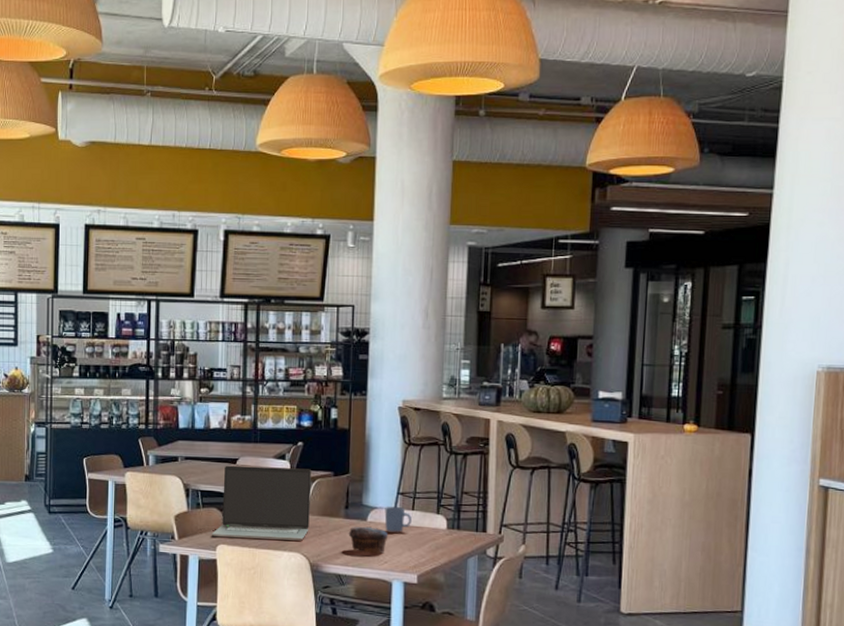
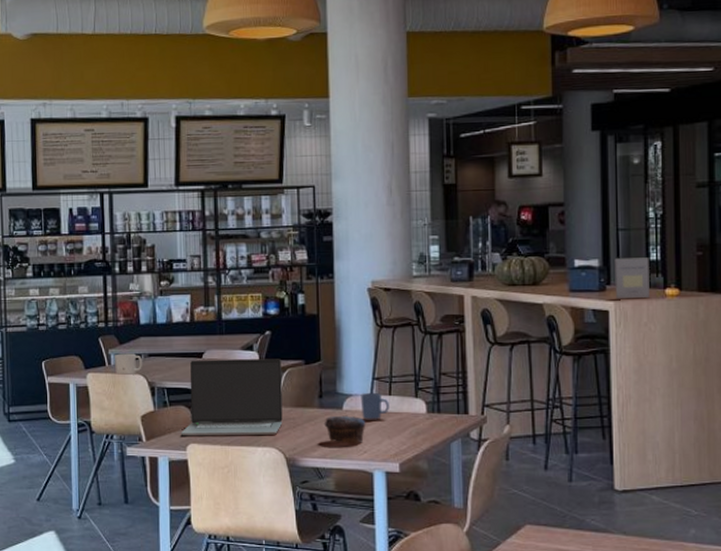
mug: none [152,455,180,477] -> present [114,353,143,376]
book: none [635,392,671,433] -> present [614,257,650,299]

